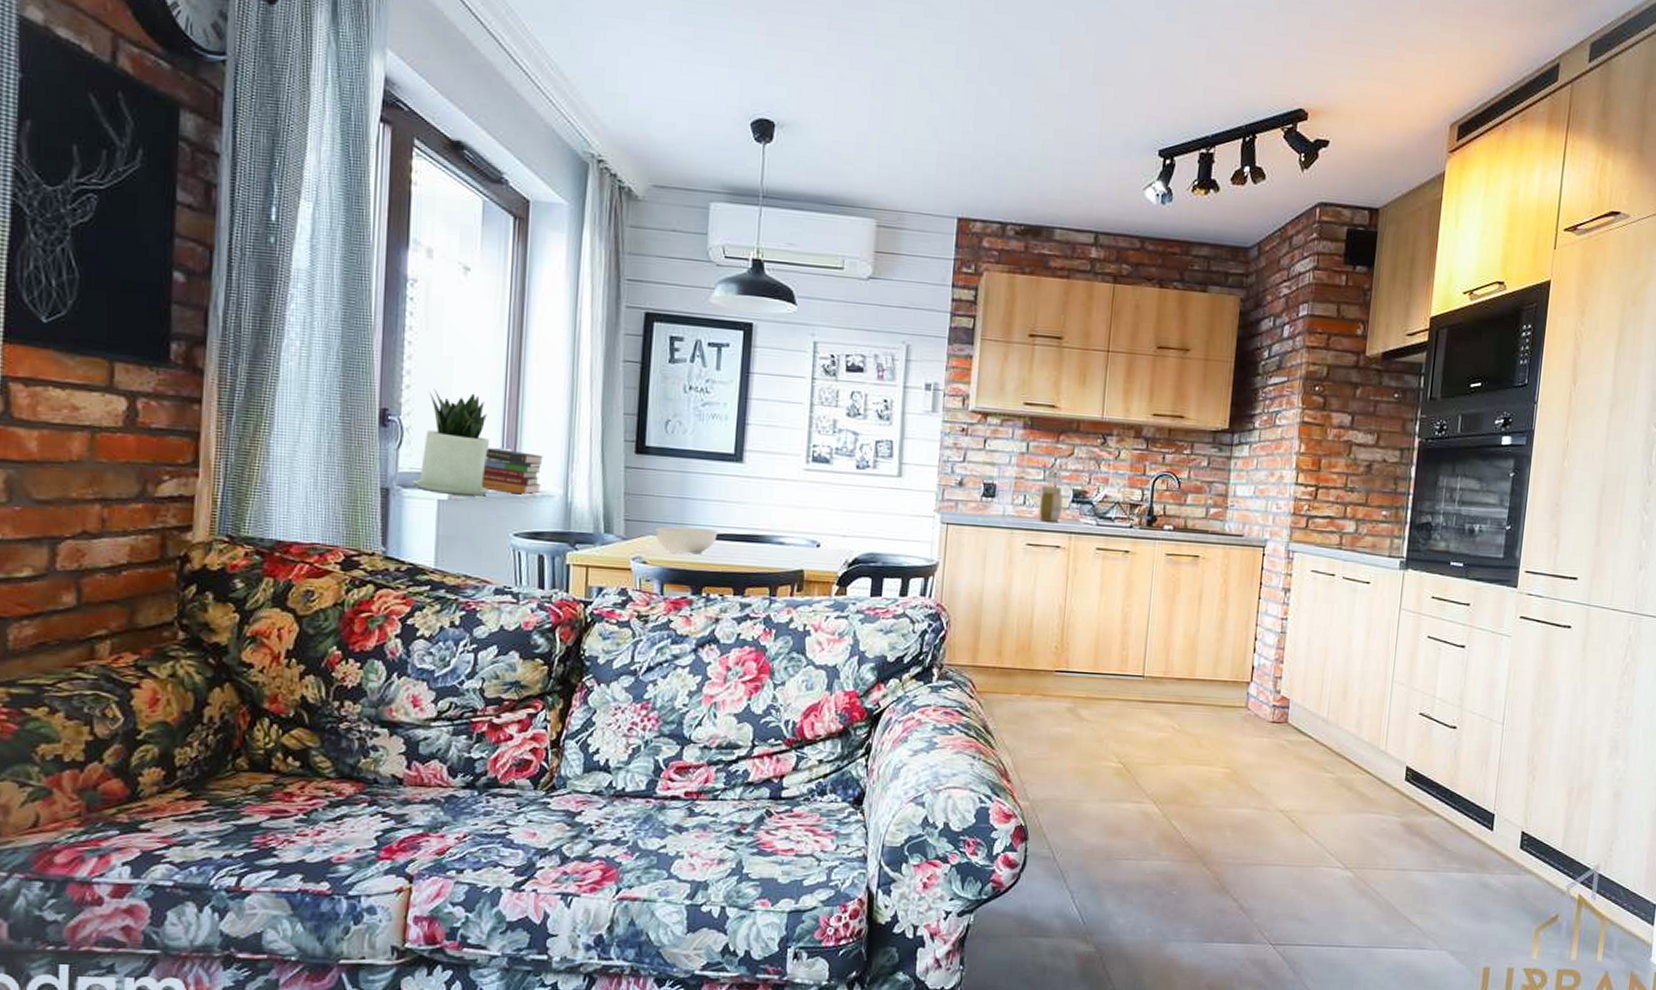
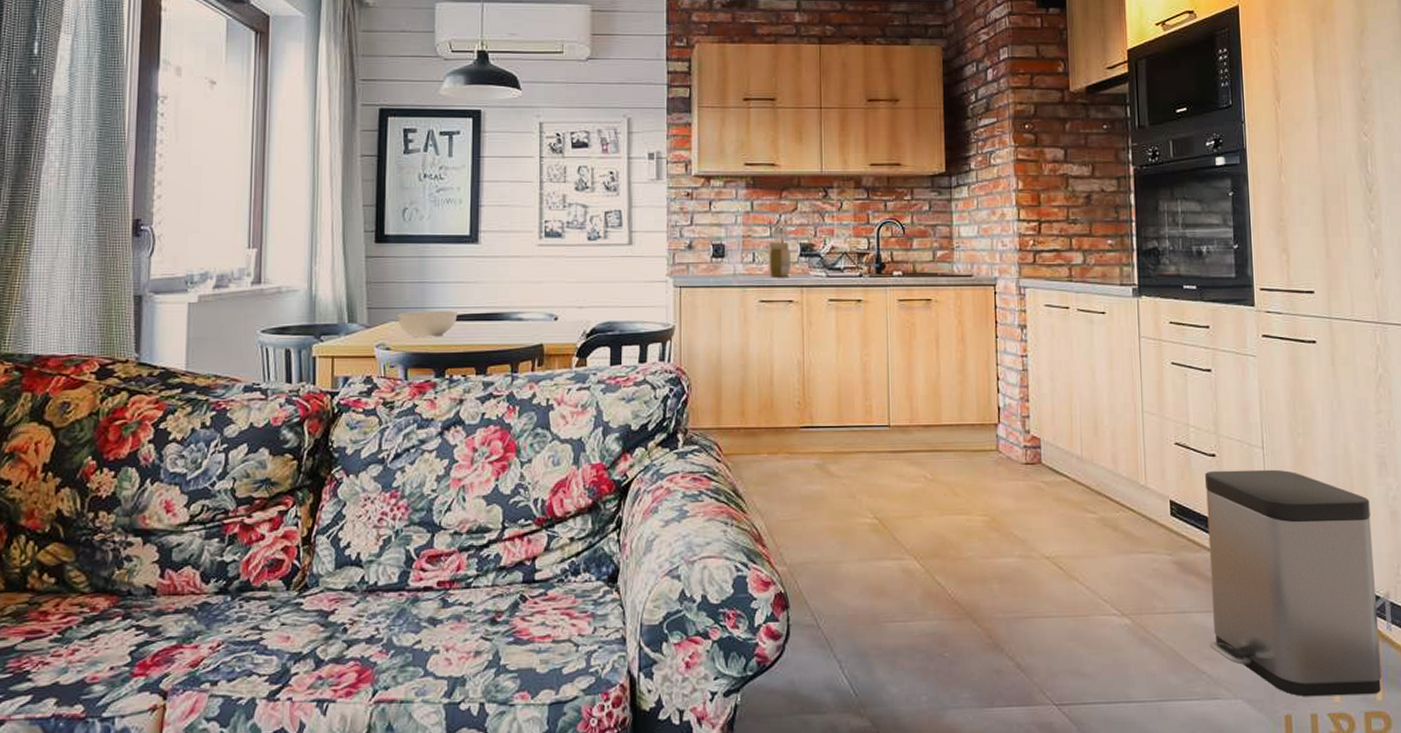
planter: present [412,388,490,496] -> none [164,196,237,297]
books: present [482,448,543,495] -> none [230,249,288,292]
pedal bin: none [1424,741,1596,955] -> present [1205,469,1382,697]

